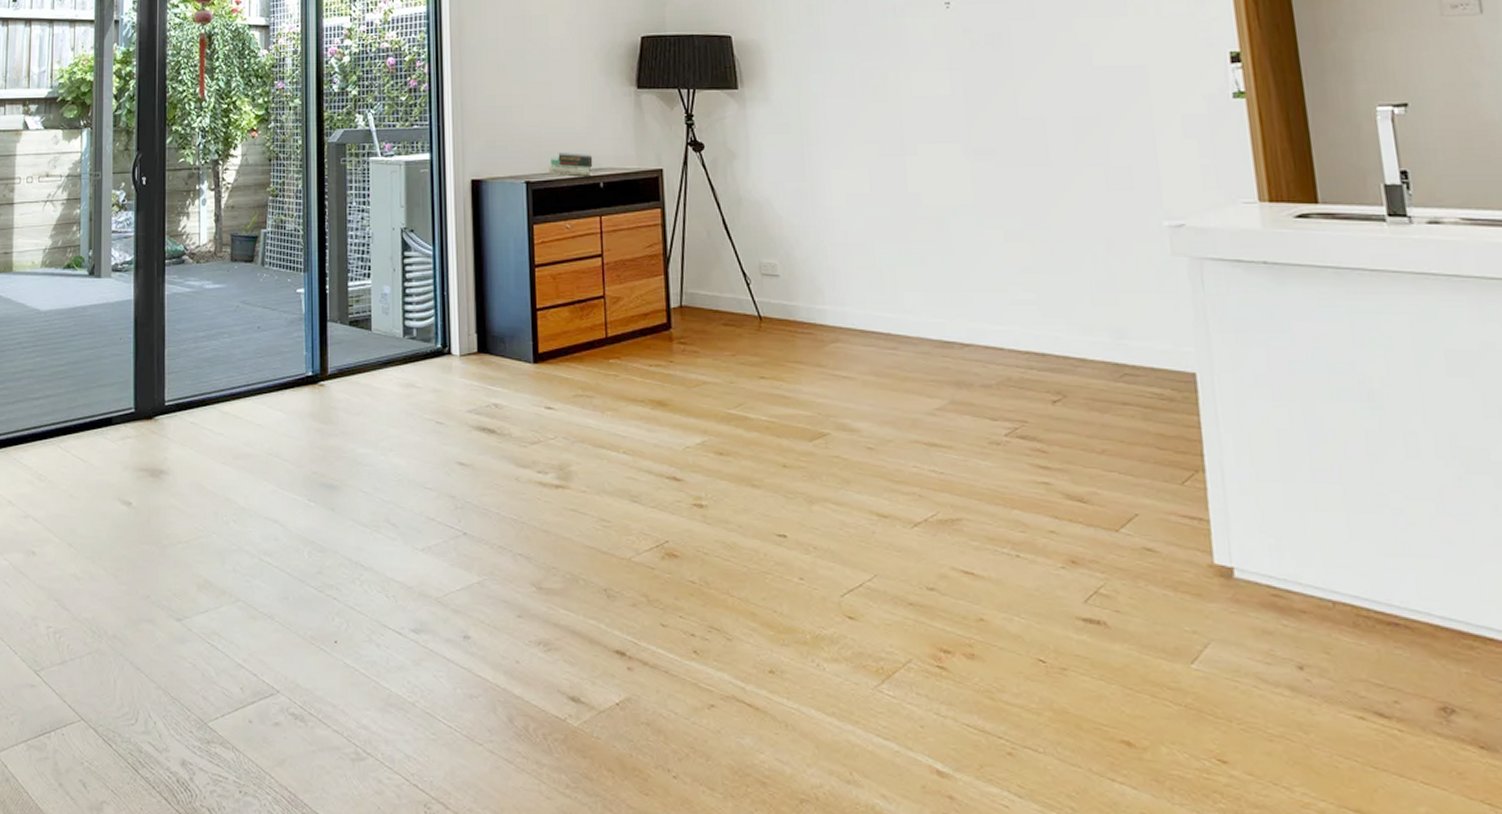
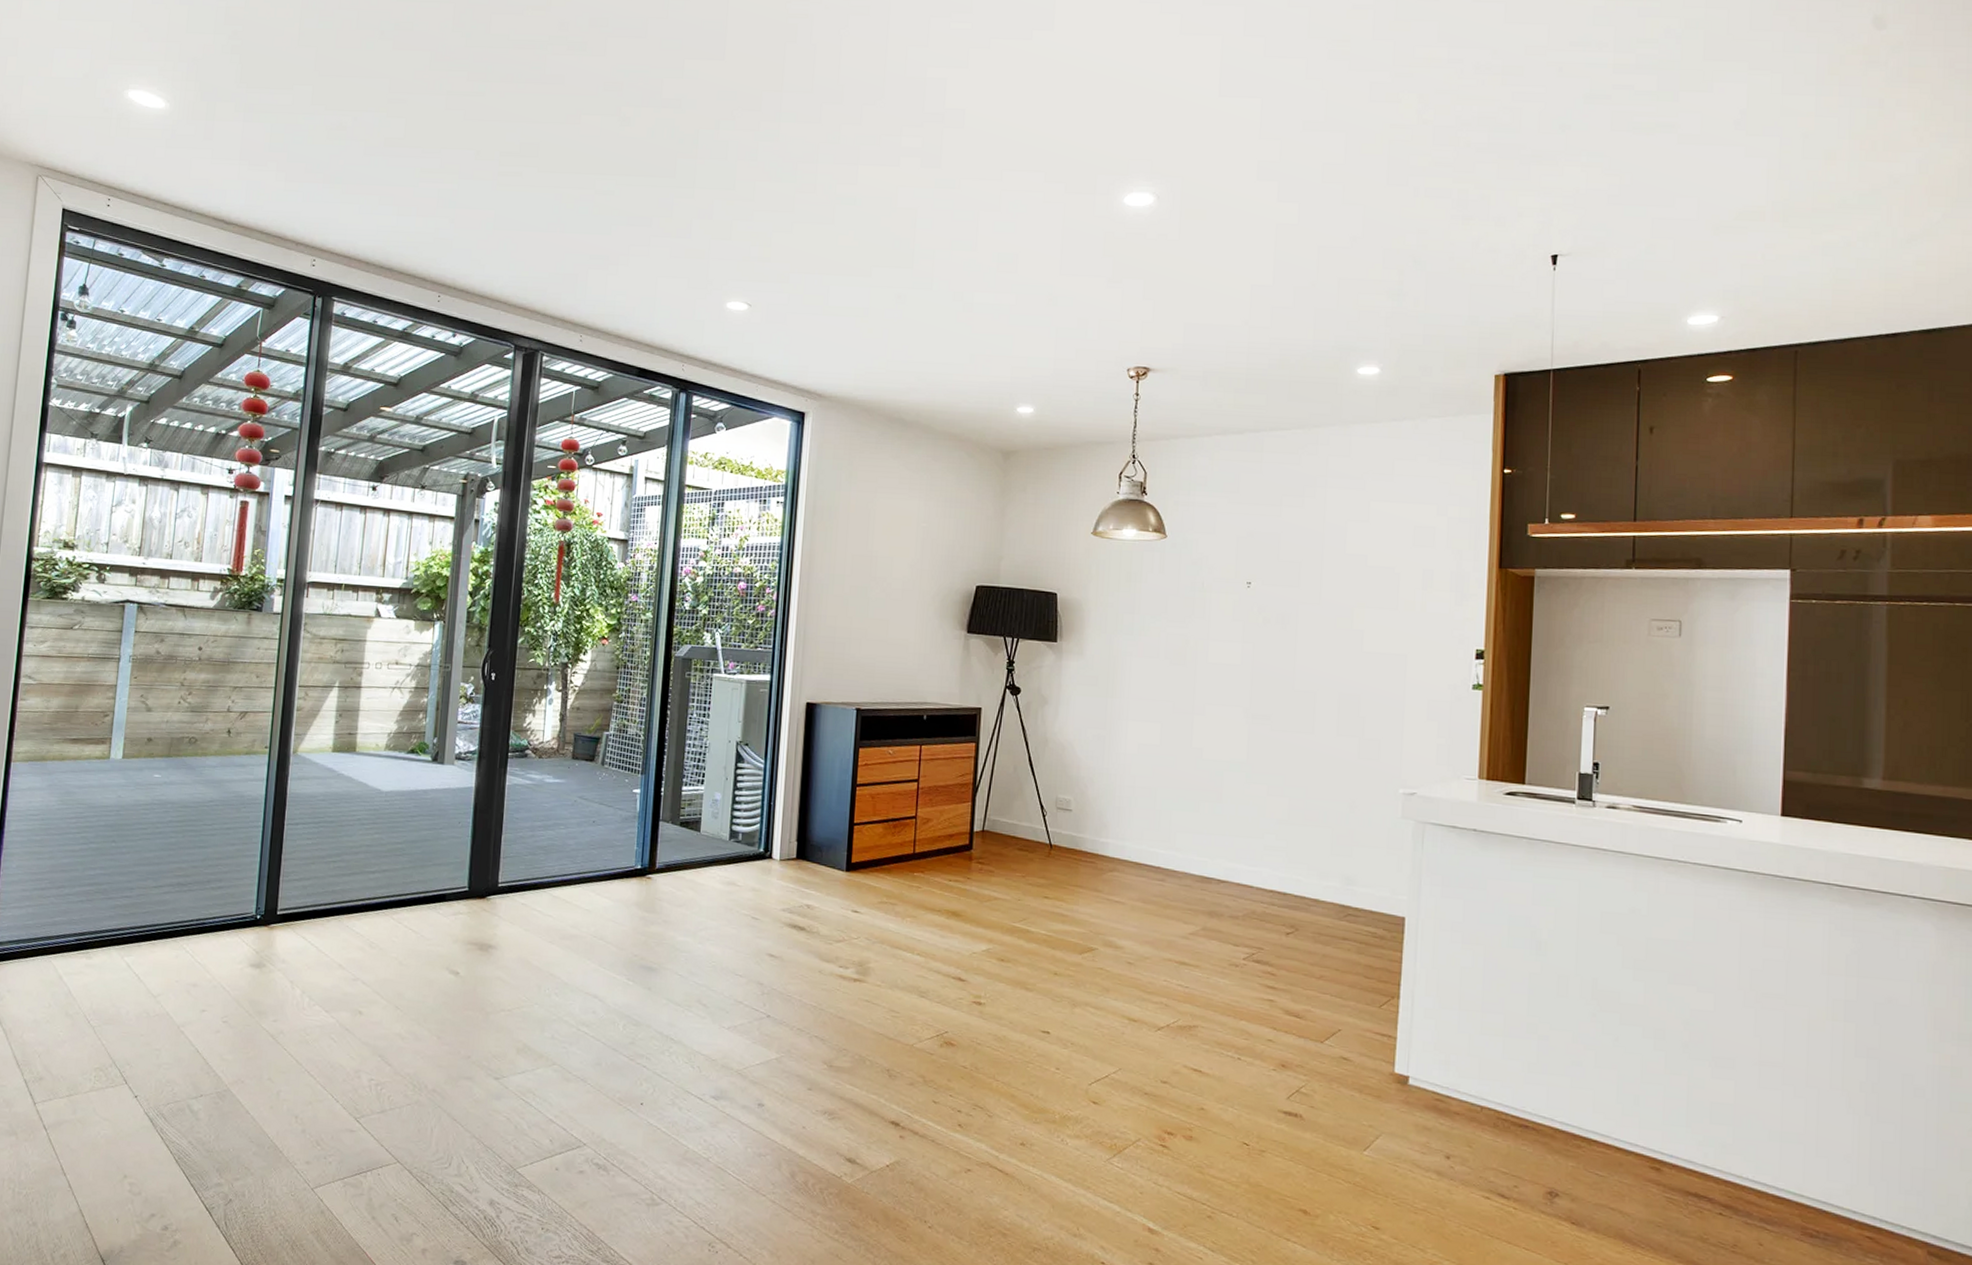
books: present [547,153,593,177] -> none [877,685,920,709]

